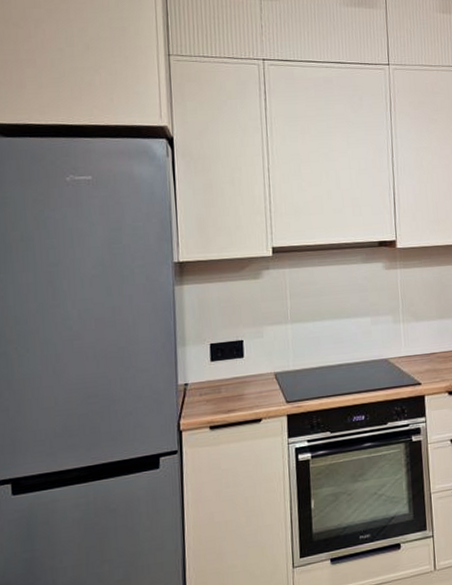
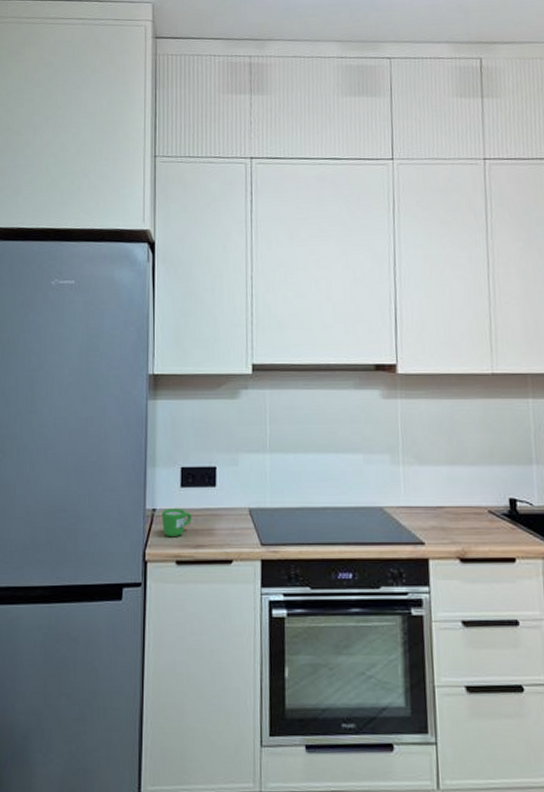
mug: none [193,380,223,407] -> present [162,509,192,538]

